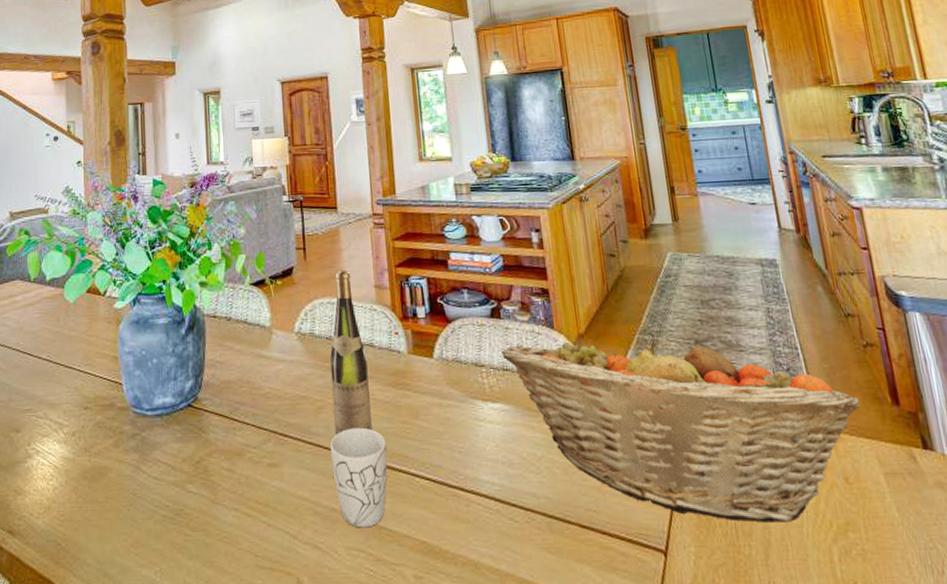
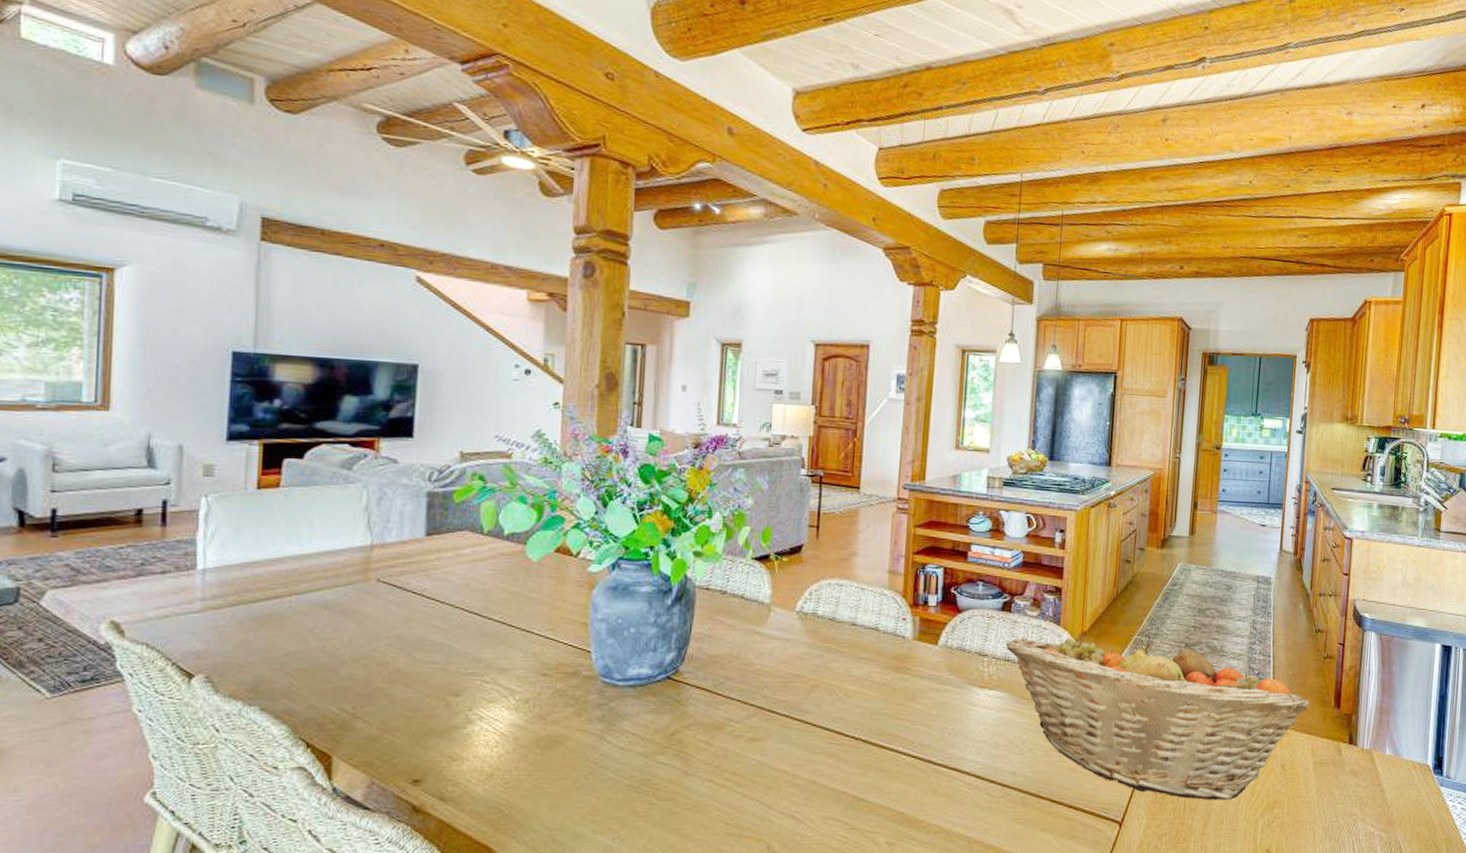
mug: present [329,427,388,528] -> none [818,707,878,800]
wine bottle: present [330,271,372,435] -> none [826,553,870,714]

